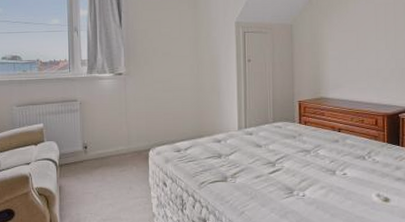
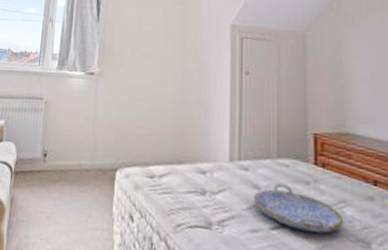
serving tray: none [257,141,319,170] -> present [254,183,344,233]

